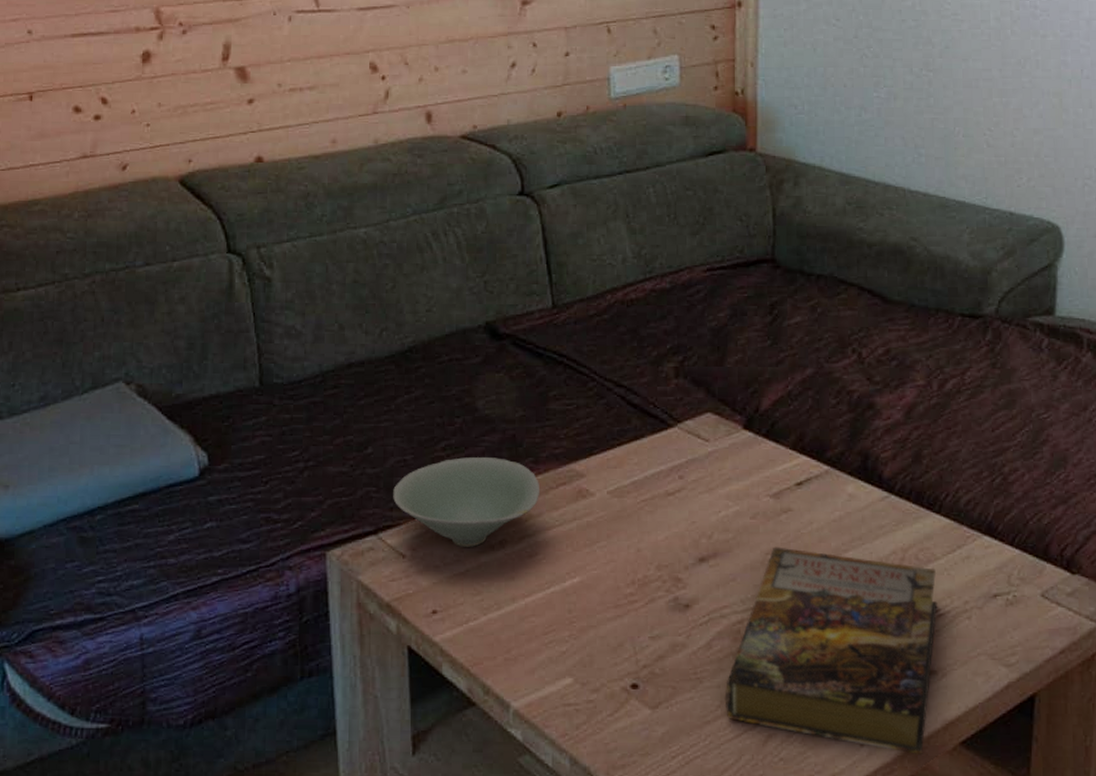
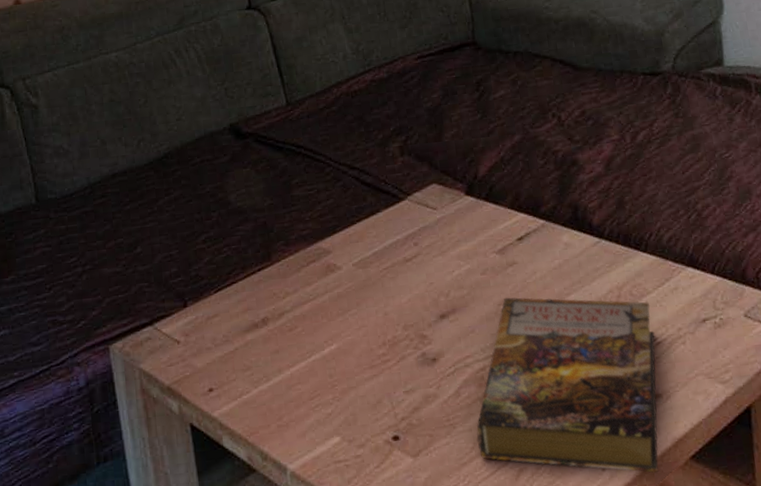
bowl: present [393,457,541,547] -> none [163,244,294,328]

